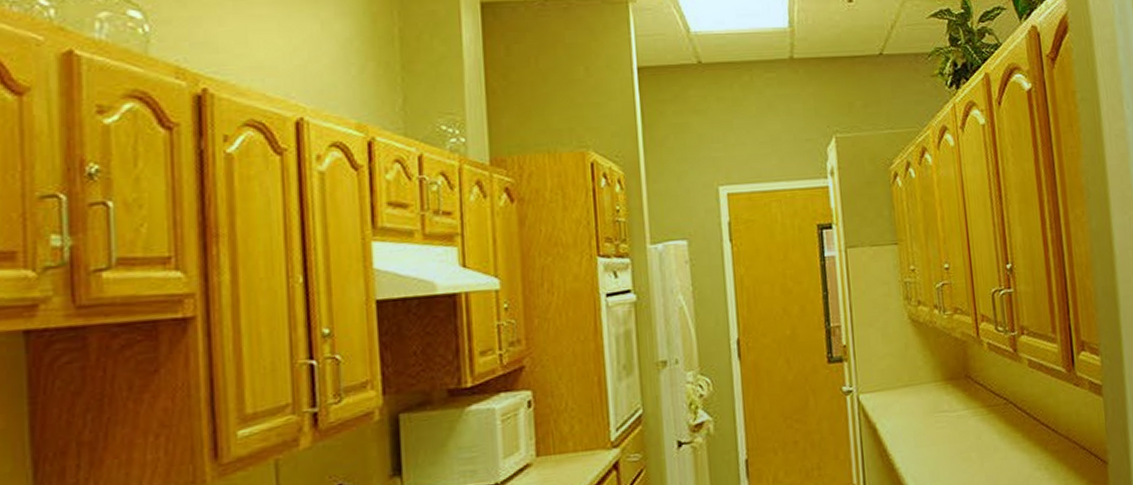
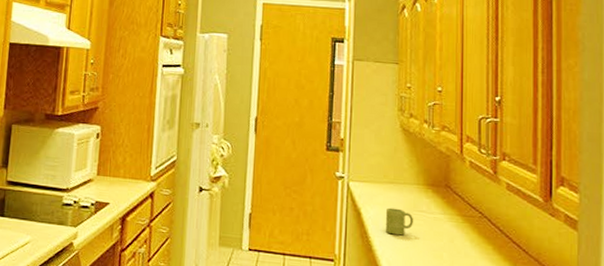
mug: none [904,414,937,446] -> present [385,207,414,236]

